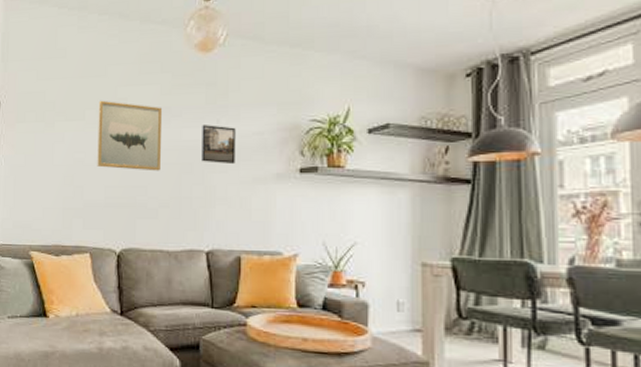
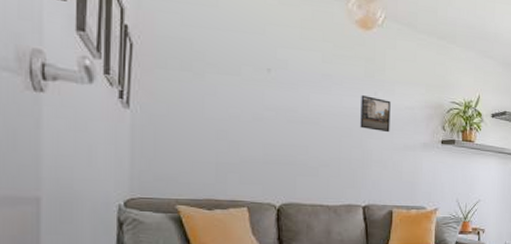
wall art: present [97,100,163,171] -> none [255,58,324,133]

